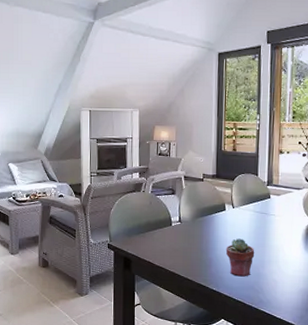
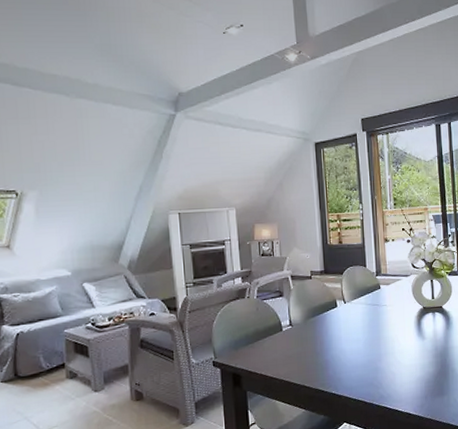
potted succulent: present [225,238,255,277] -> none [341,334,371,375]

